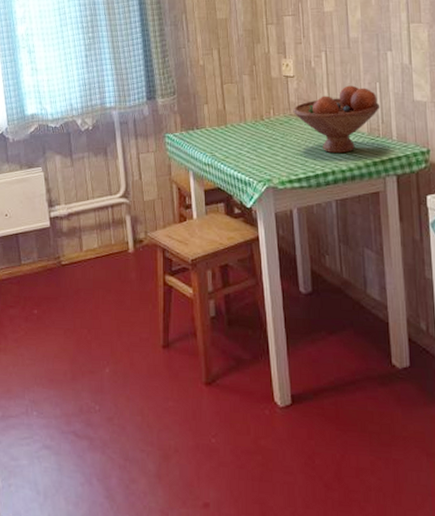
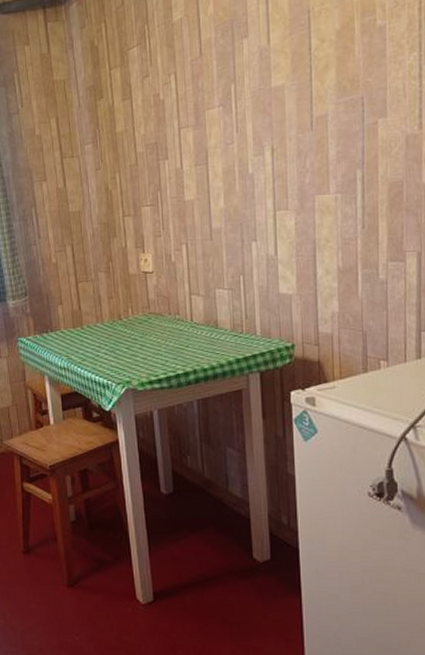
fruit bowl: present [293,85,380,154] -> none [152,279,244,352]

